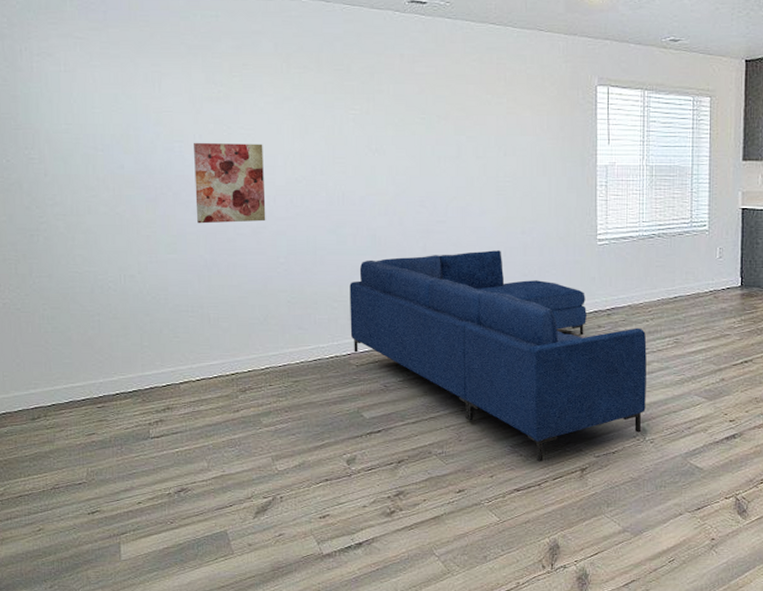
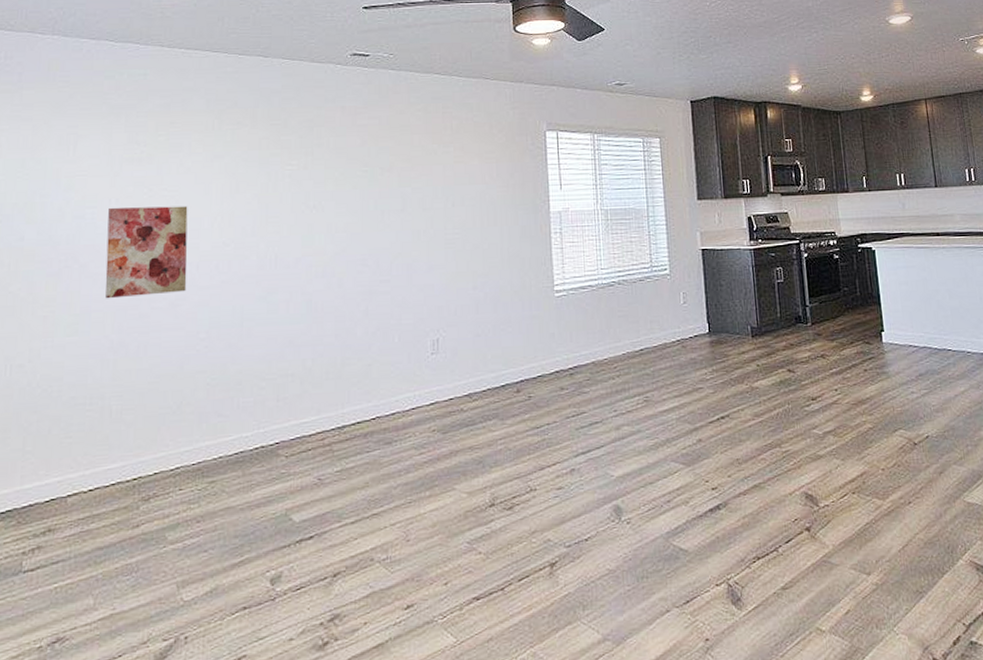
sofa: present [349,250,647,462] -> none [279,309,619,560]

